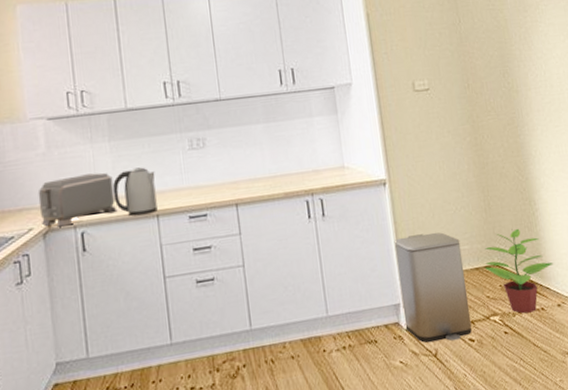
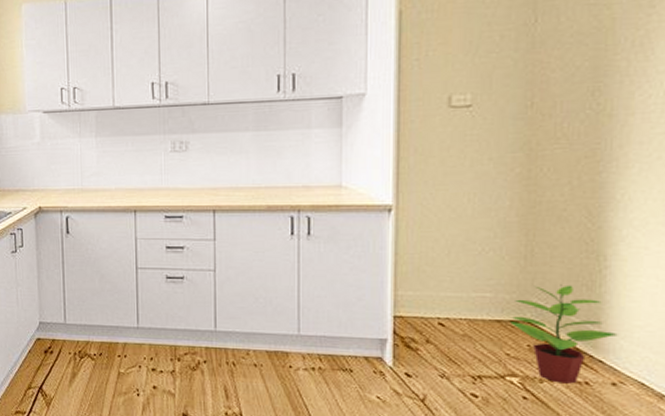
toaster: present [38,172,118,228] -> none [32,165,99,211]
kettle: present [112,167,159,217] -> none [96,164,137,209]
pedal bin: present [394,232,472,343] -> none [390,271,481,392]

